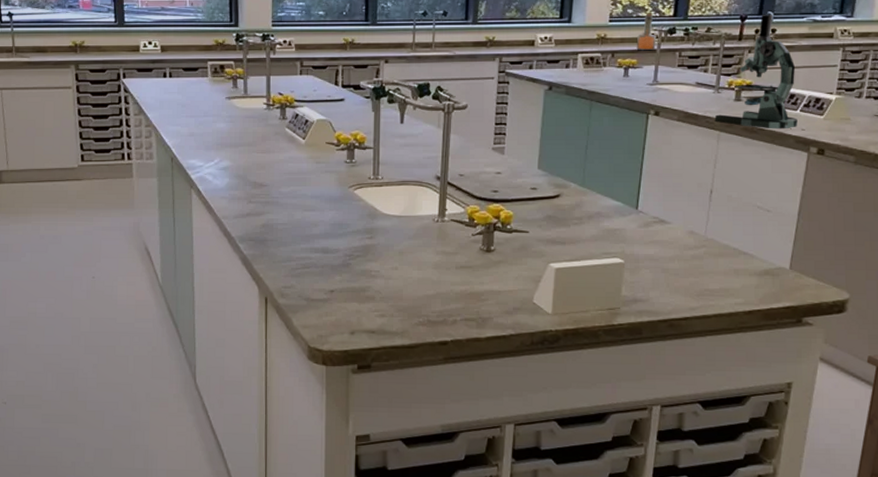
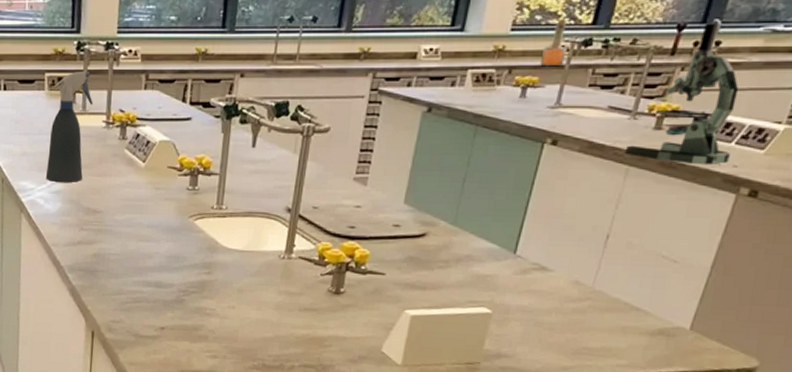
spray bottle: none [213,59,254,159] -> present [45,71,93,182]

